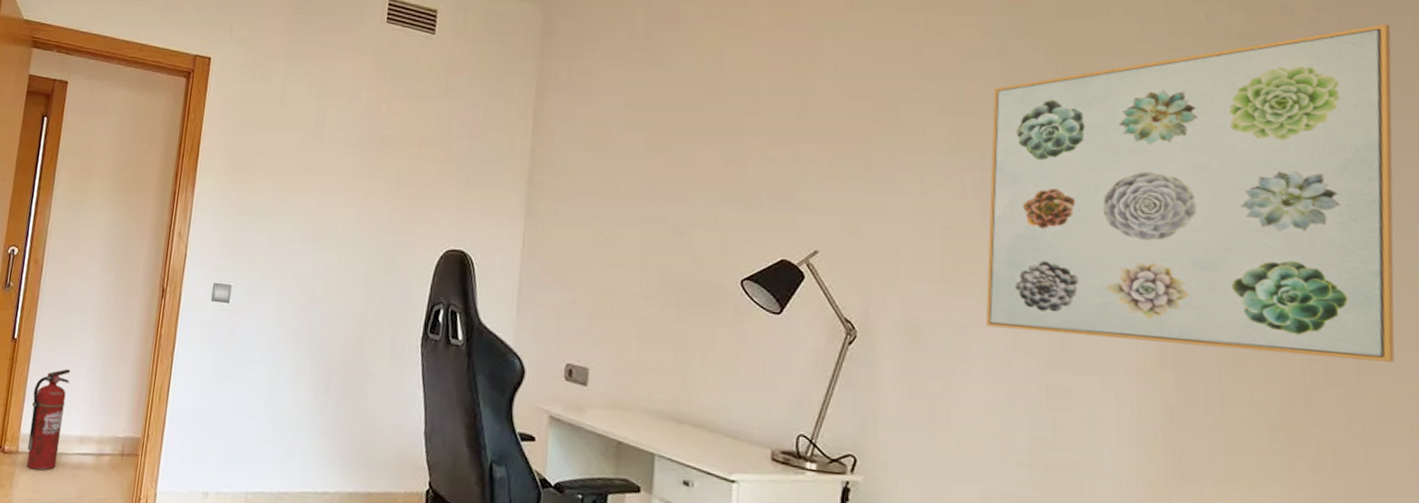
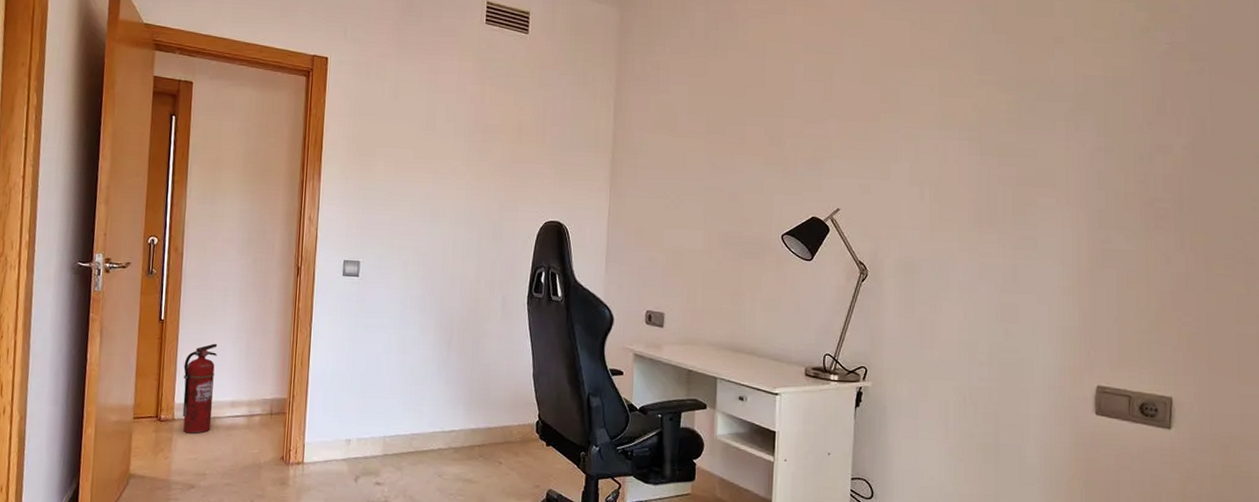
wall art: present [986,23,1395,363] -> none [961,19,1241,272]

